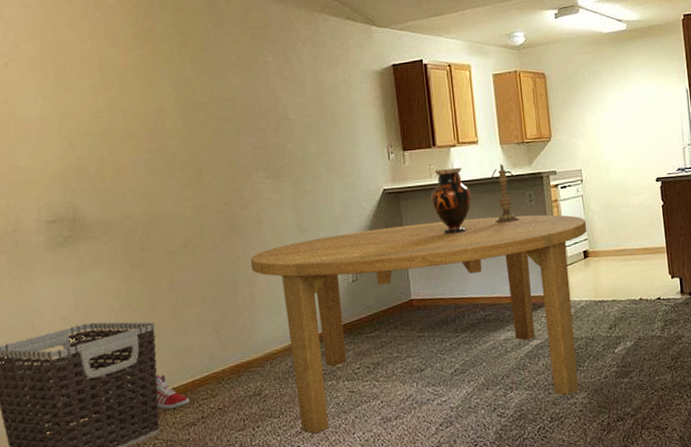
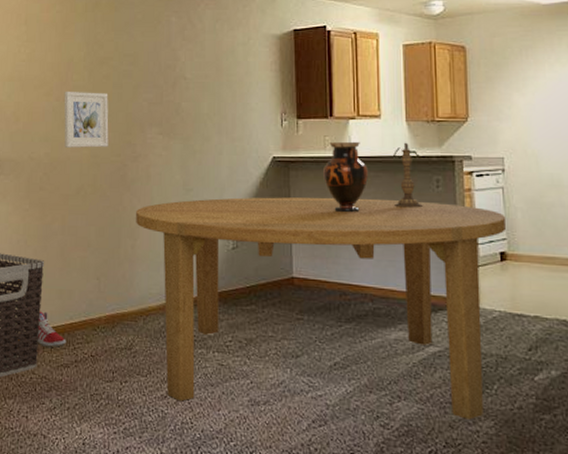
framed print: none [156,140,213,202] -> present [64,91,109,148]

